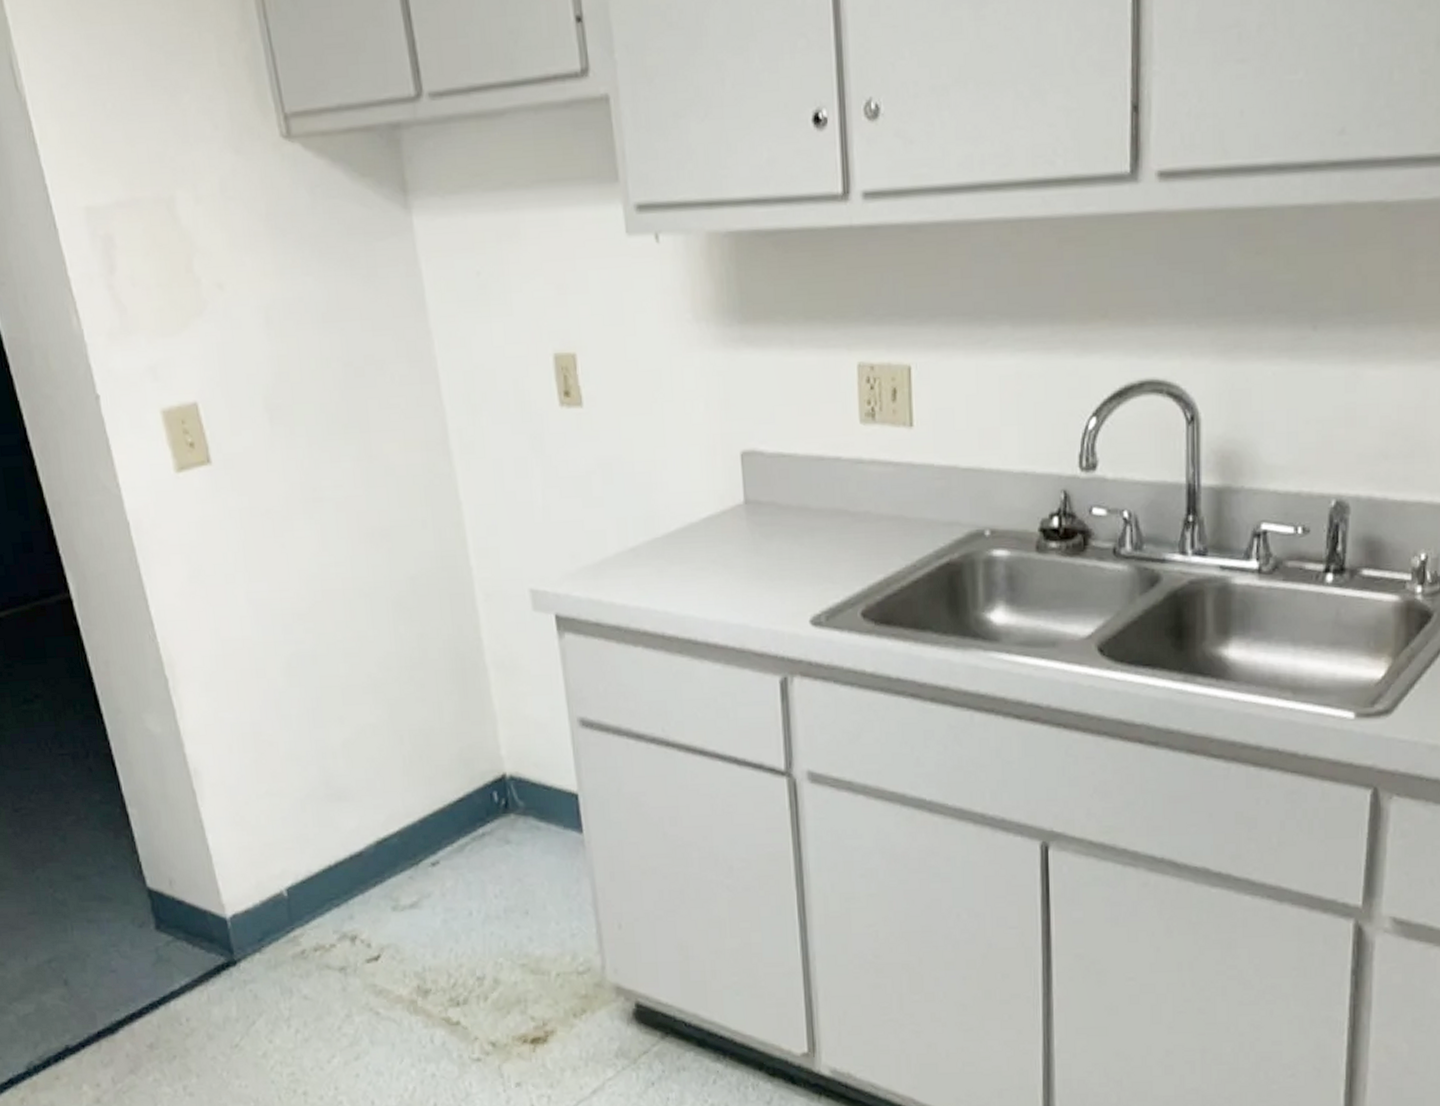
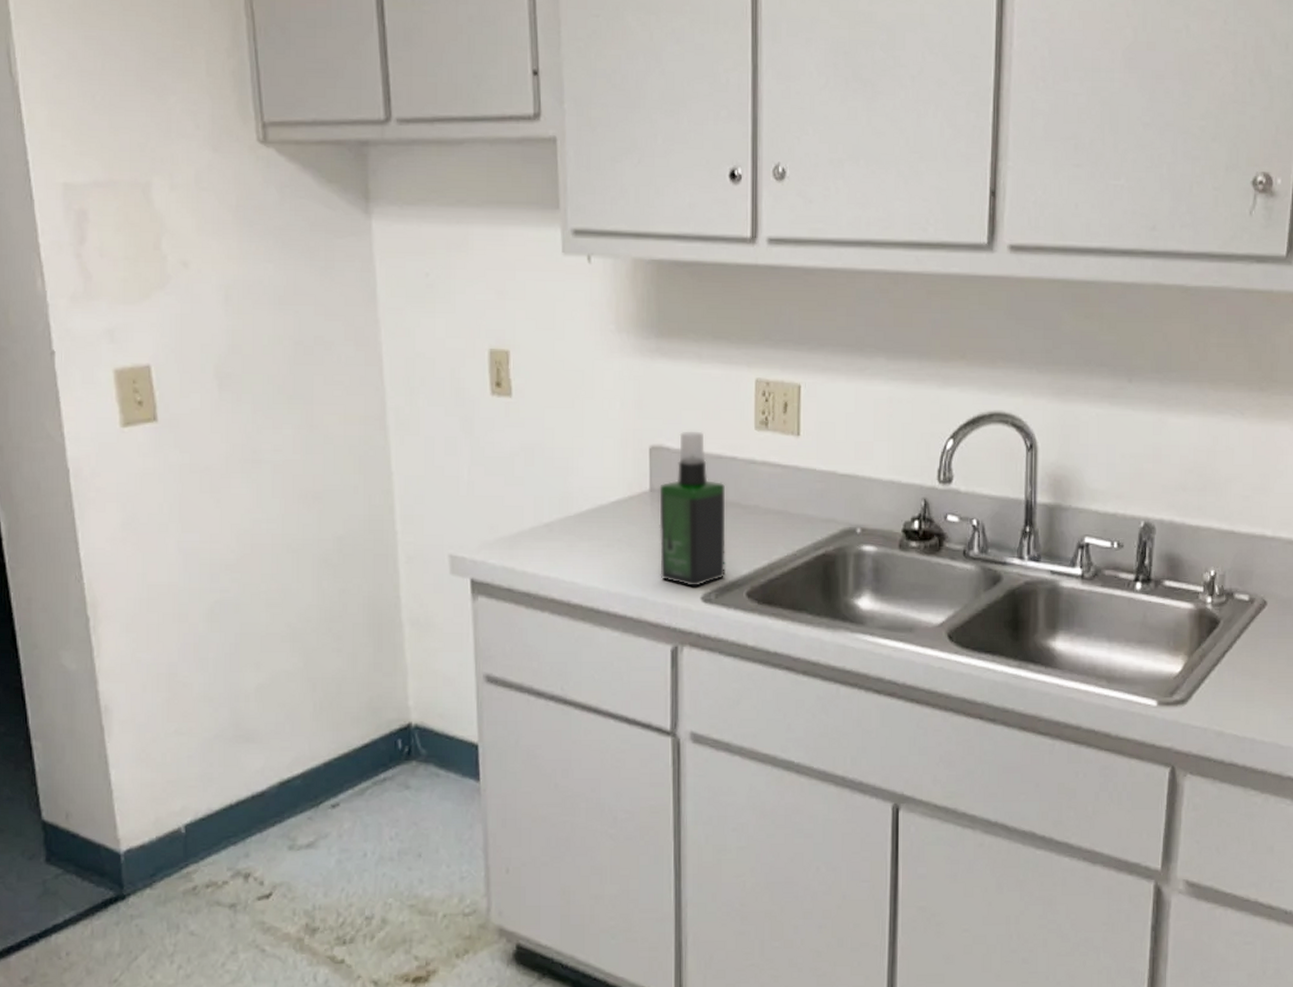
spray bottle: none [755,429,836,609] -> present [659,431,726,587]

